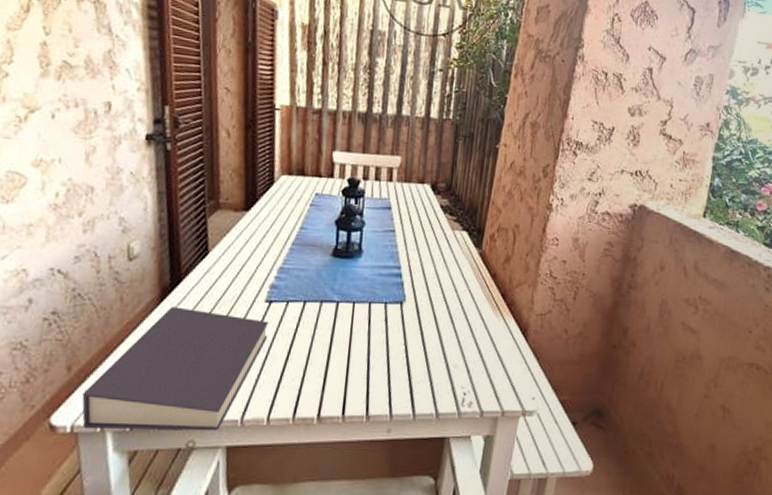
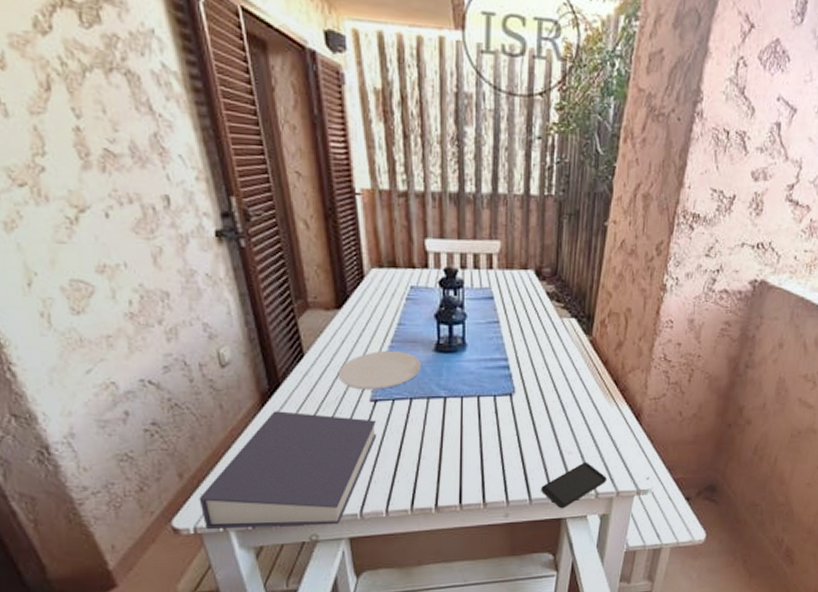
plate: none [237,252,318,291] -> present [338,350,421,390]
mobile phone: none [426,376,492,427] -> present [541,461,607,509]

